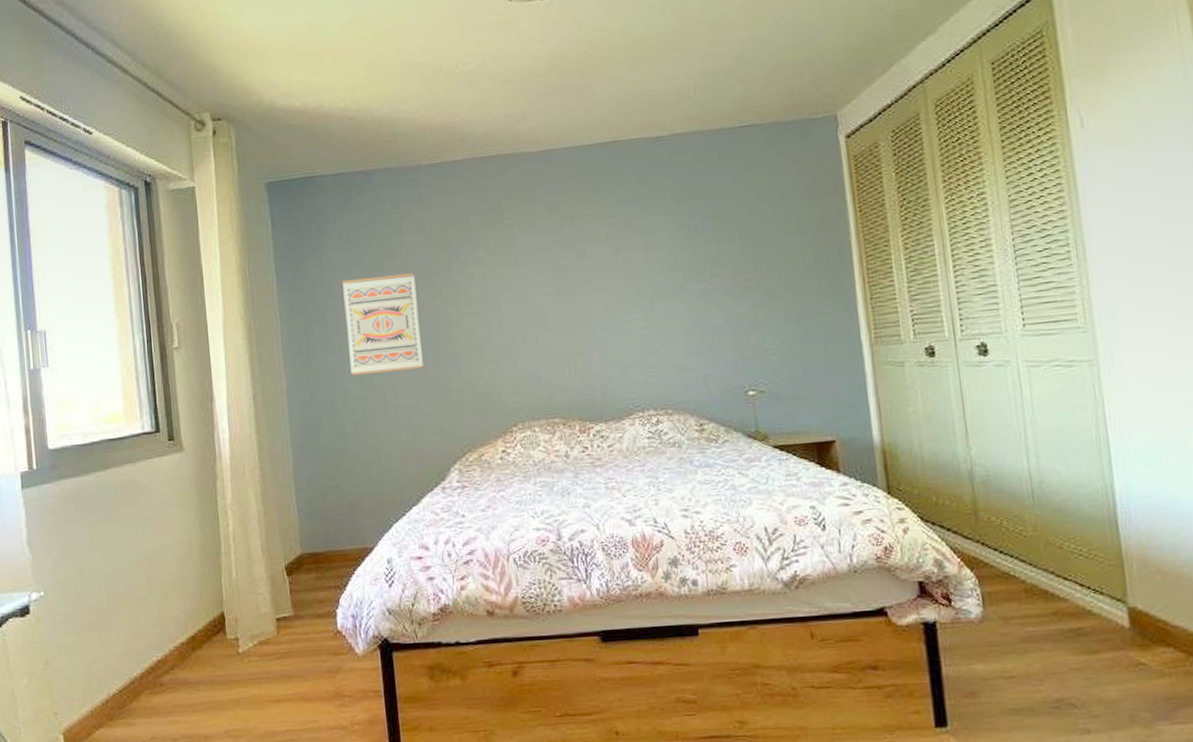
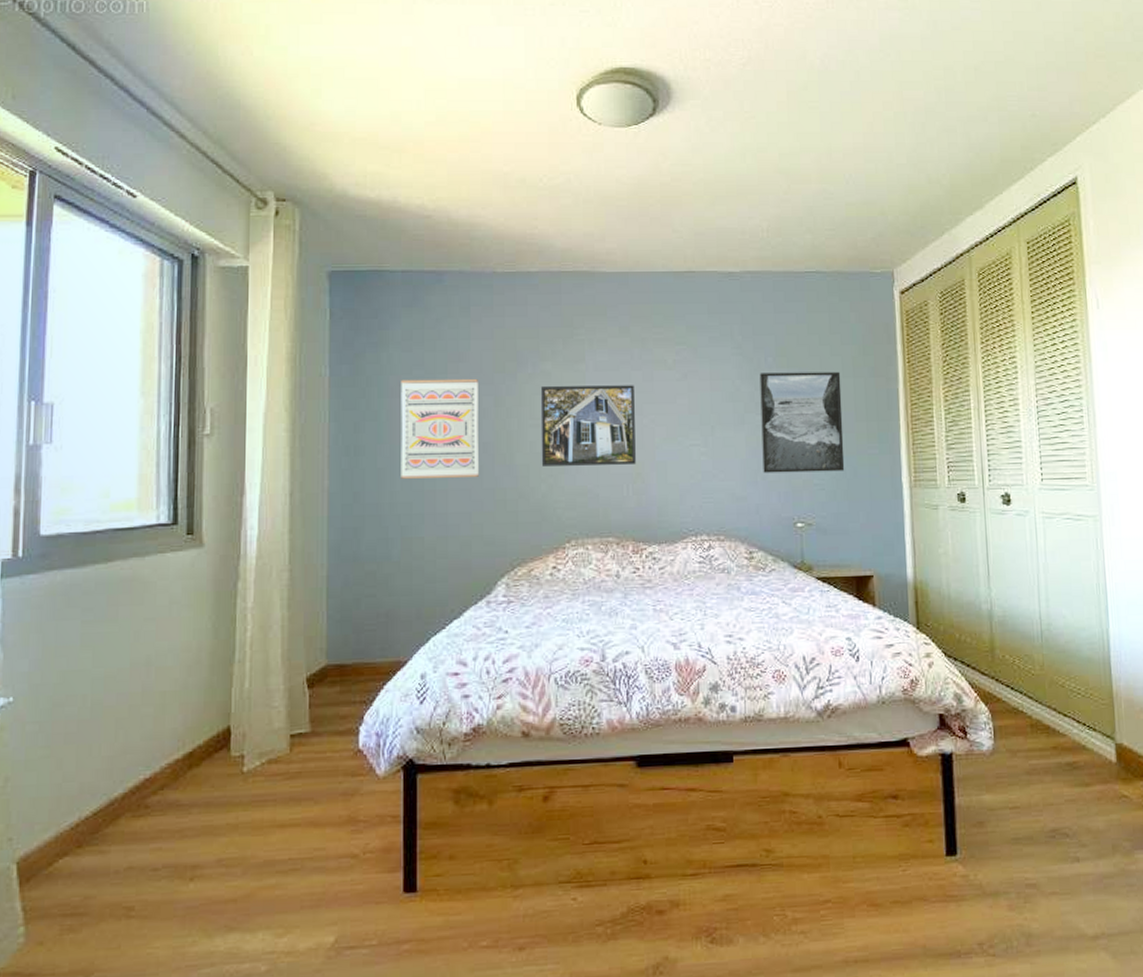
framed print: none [474,264,576,353] -> present [540,385,636,466]
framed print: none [697,229,797,343] -> present [759,371,845,473]

